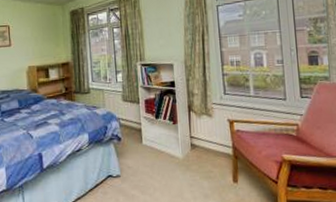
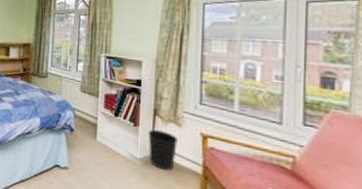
wastebasket: none [185,124,212,158] -> present [148,129,179,171]

